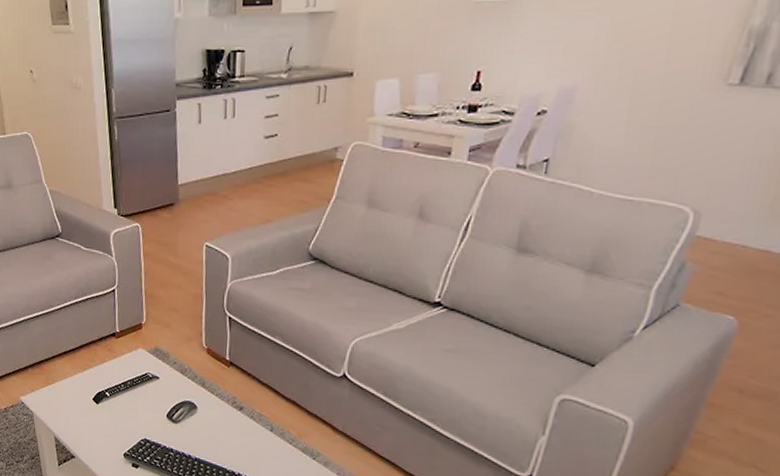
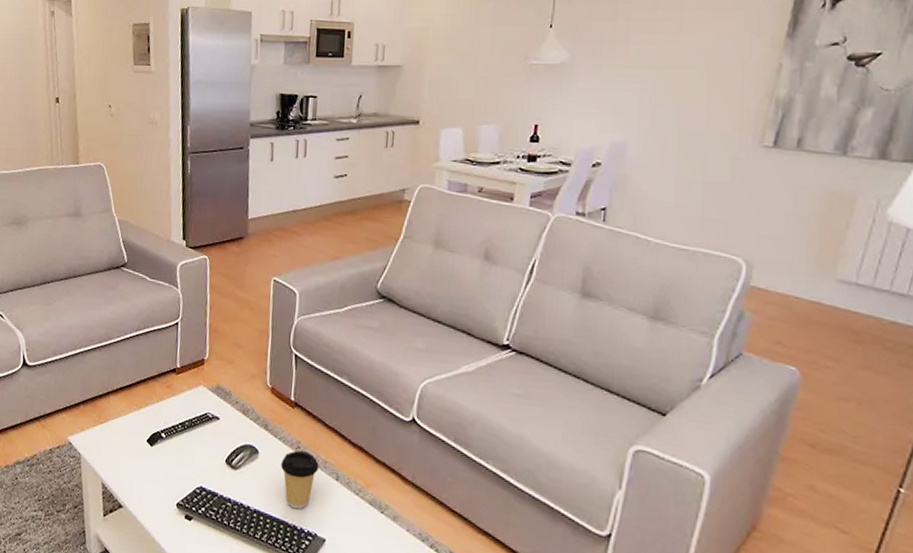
coffee cup: none [219,405,254,457] -> present [281,450,319,510]

